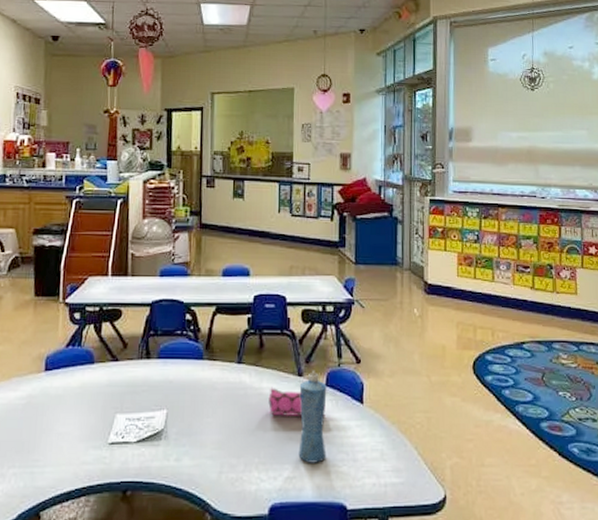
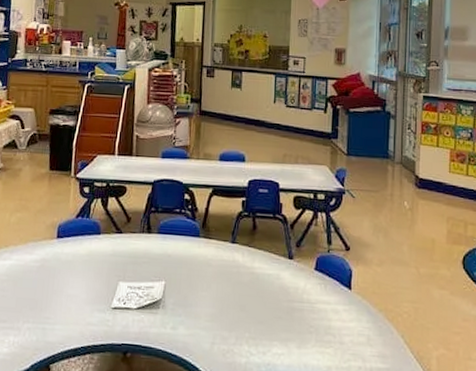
pencil case: present [268,386,325,417] -> none [259,267,314,299]
squeeze bottle: present [298,370,327,463] -> none [287,254,316,343]

